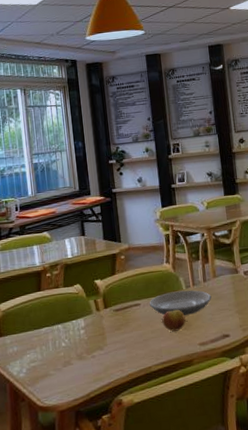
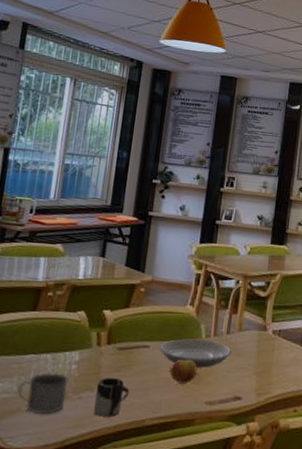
mug: none [42,339,83,375] -> present [17,373,69,414]
cup: none [105,335,133,370] -> present [94,378,129,417]

